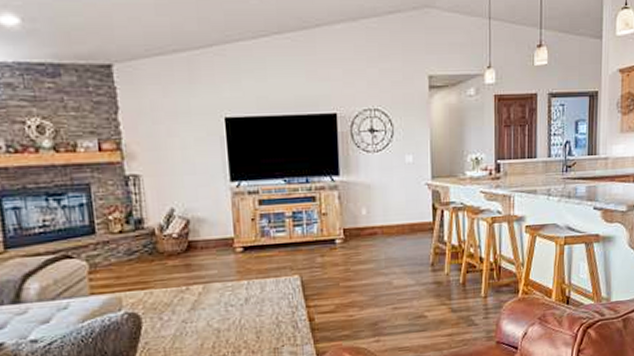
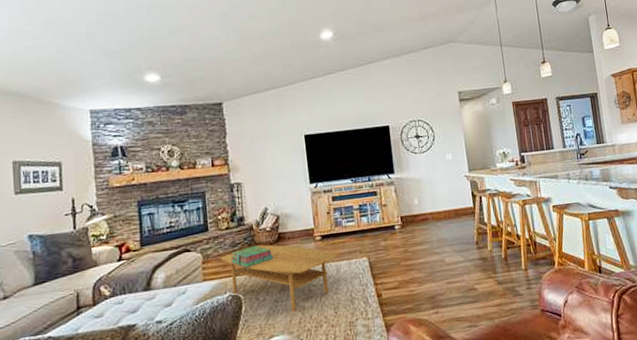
coffee table: none [112,254,263,335] -> present [220,244,338,312]
stack of books: none [126,255,182,281] -> present [230,246,274,268]

